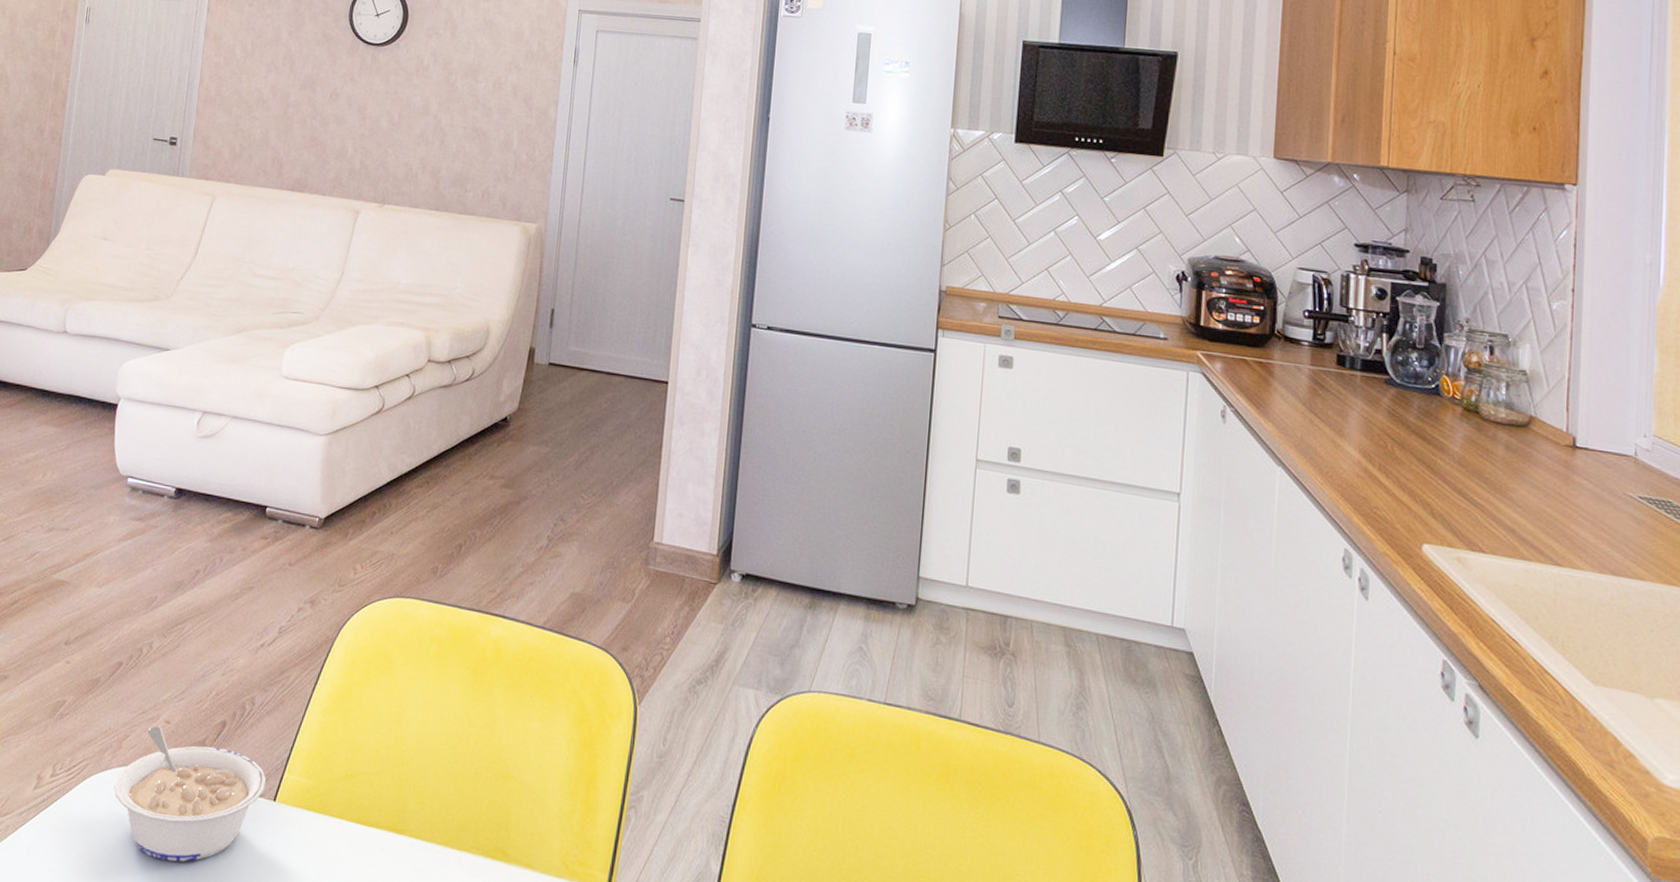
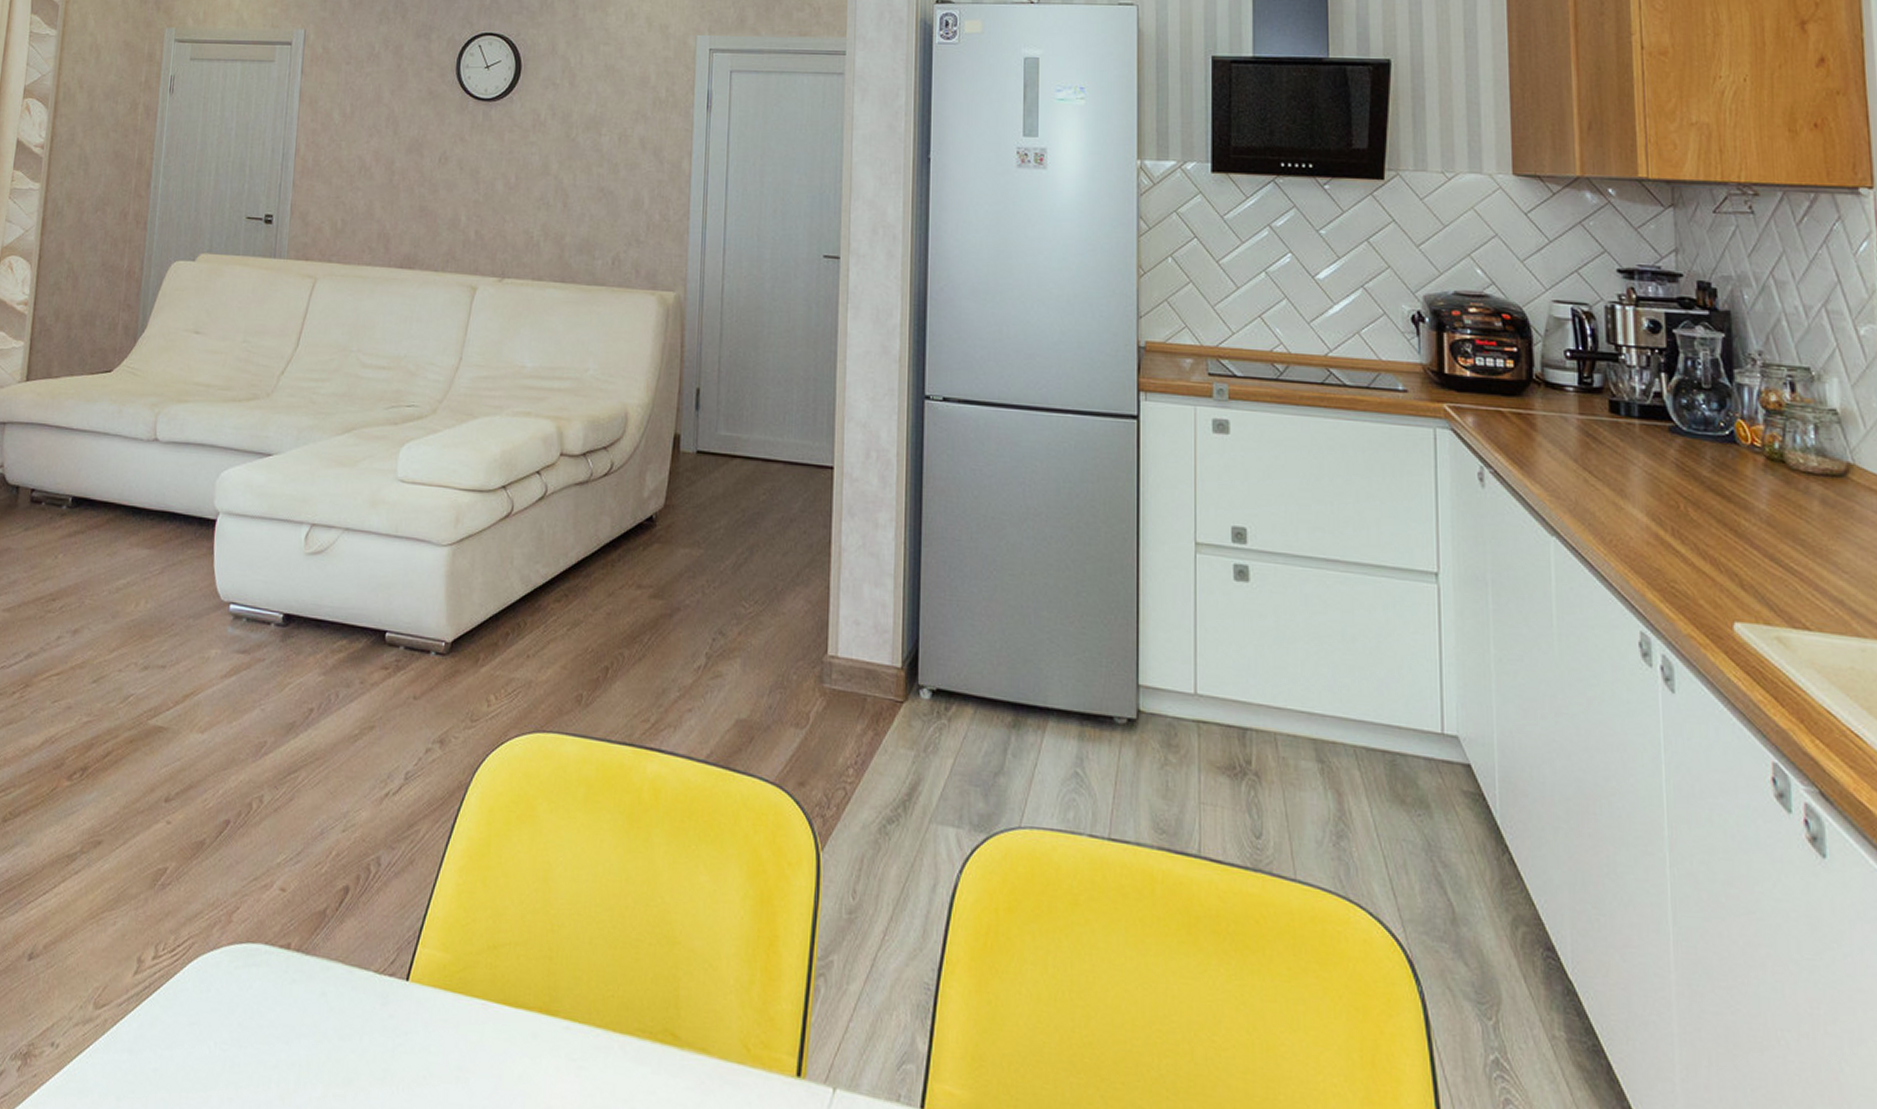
legume: present [113,725,266,862] -> none [224,894,397,1058]

